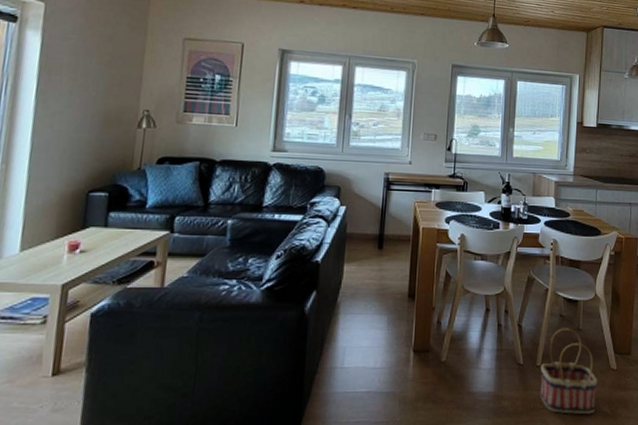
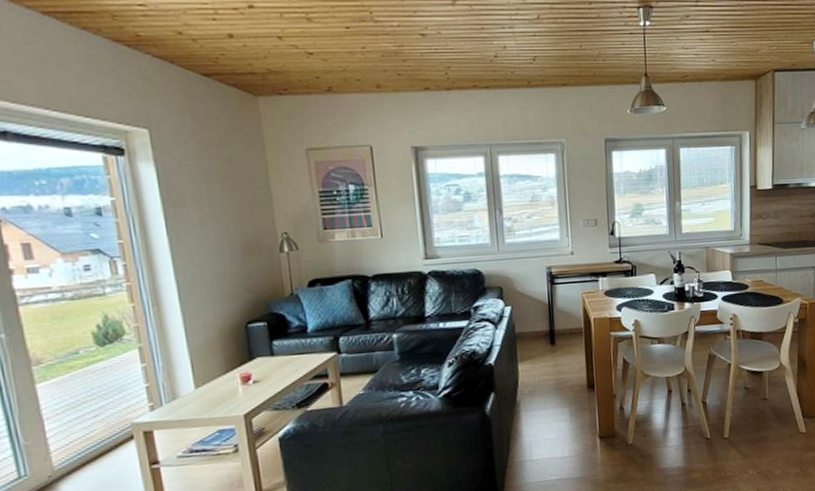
basket: present [540,328,598,415] -> none [728,399,787,478]

